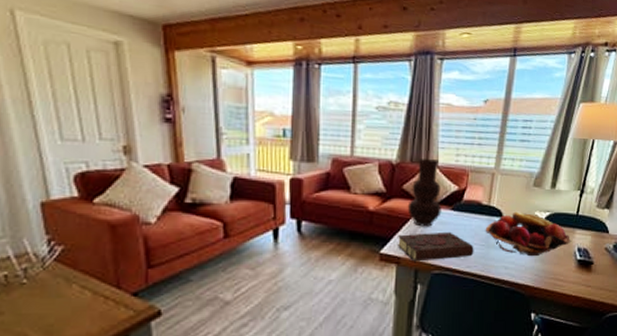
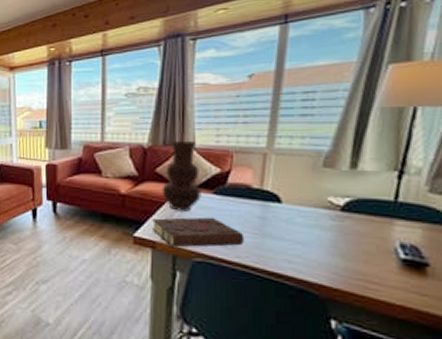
fruit basket: present [485,211,572,257] -> none [257,196,389,251]

